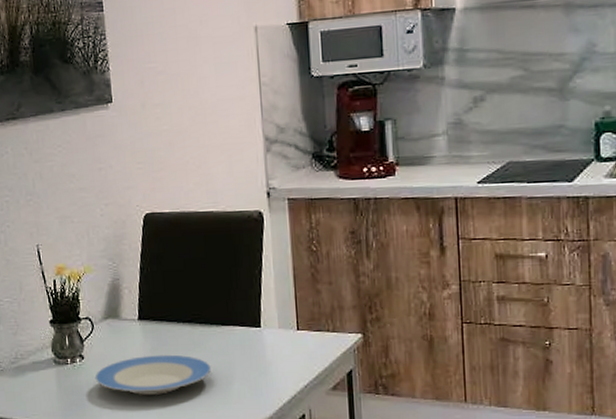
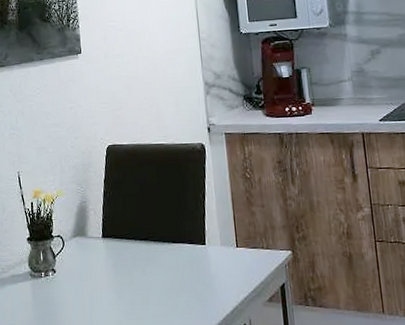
plate: present [94,354,212,395] -> none [64,269,165,306]

